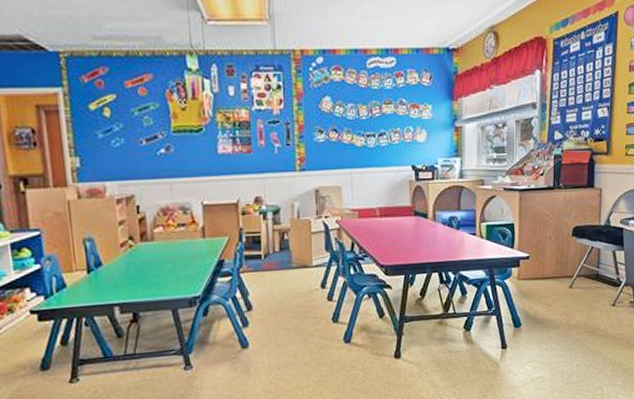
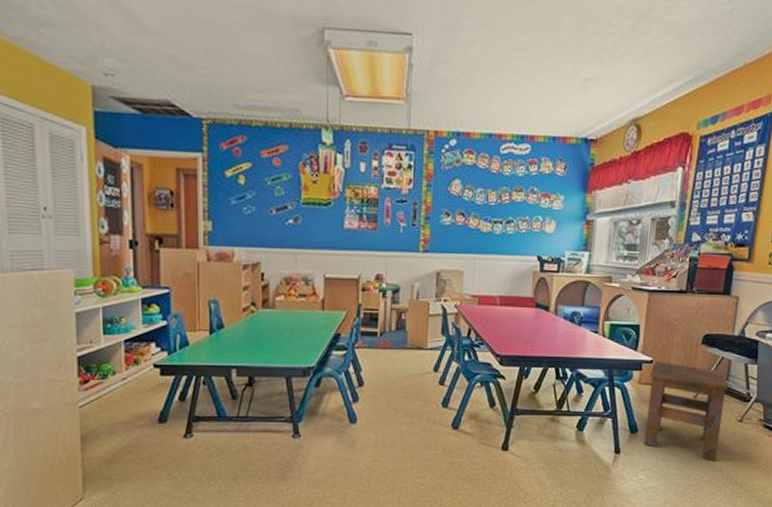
side table: none [528,256,600,346] -> present [644,361,728,462]

